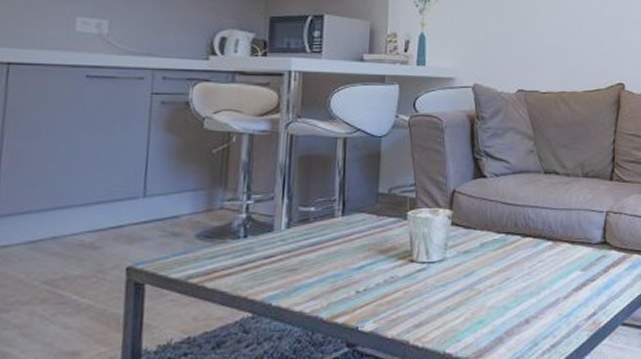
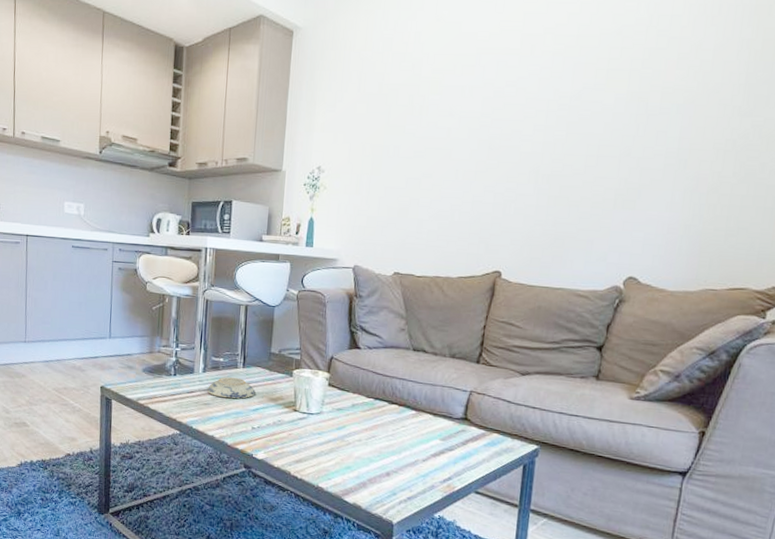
decorative bowl: none [293,230,360,259] -> present [207,377,256,399]

